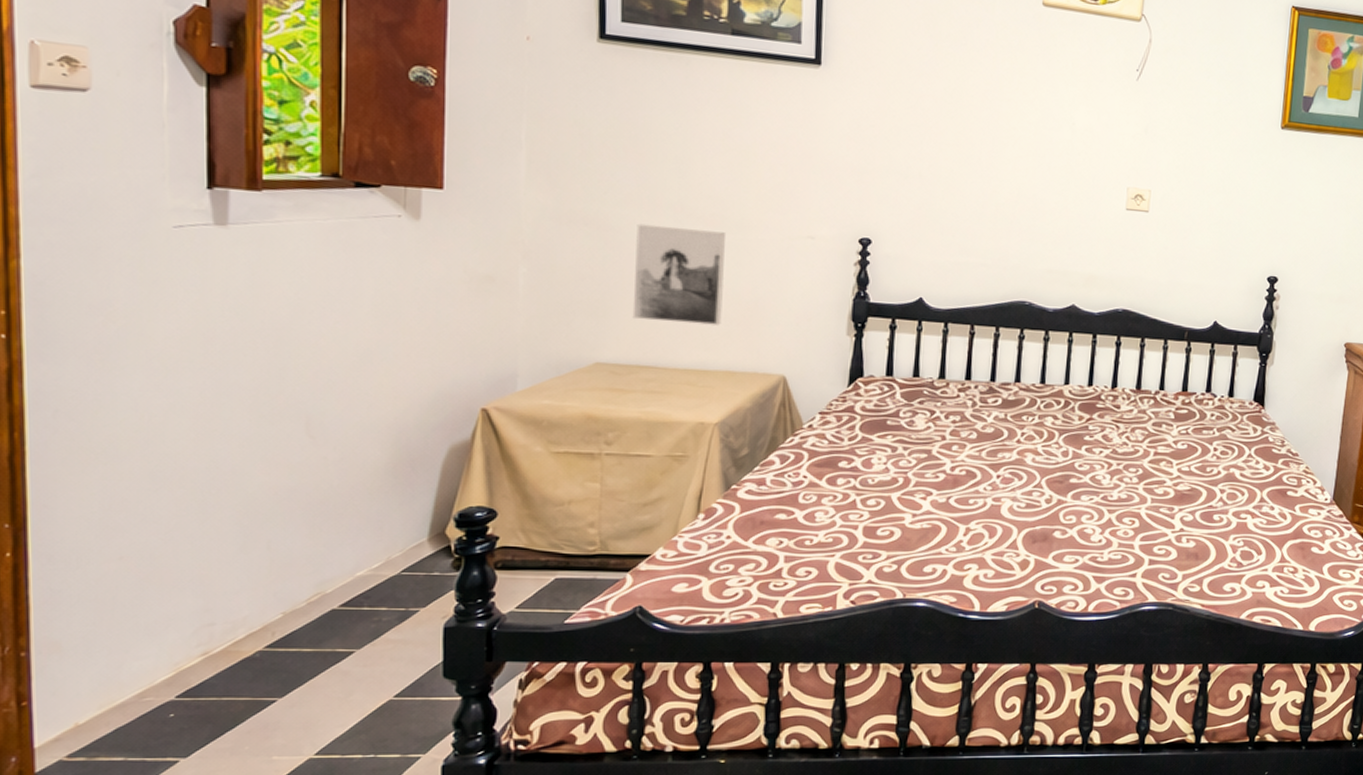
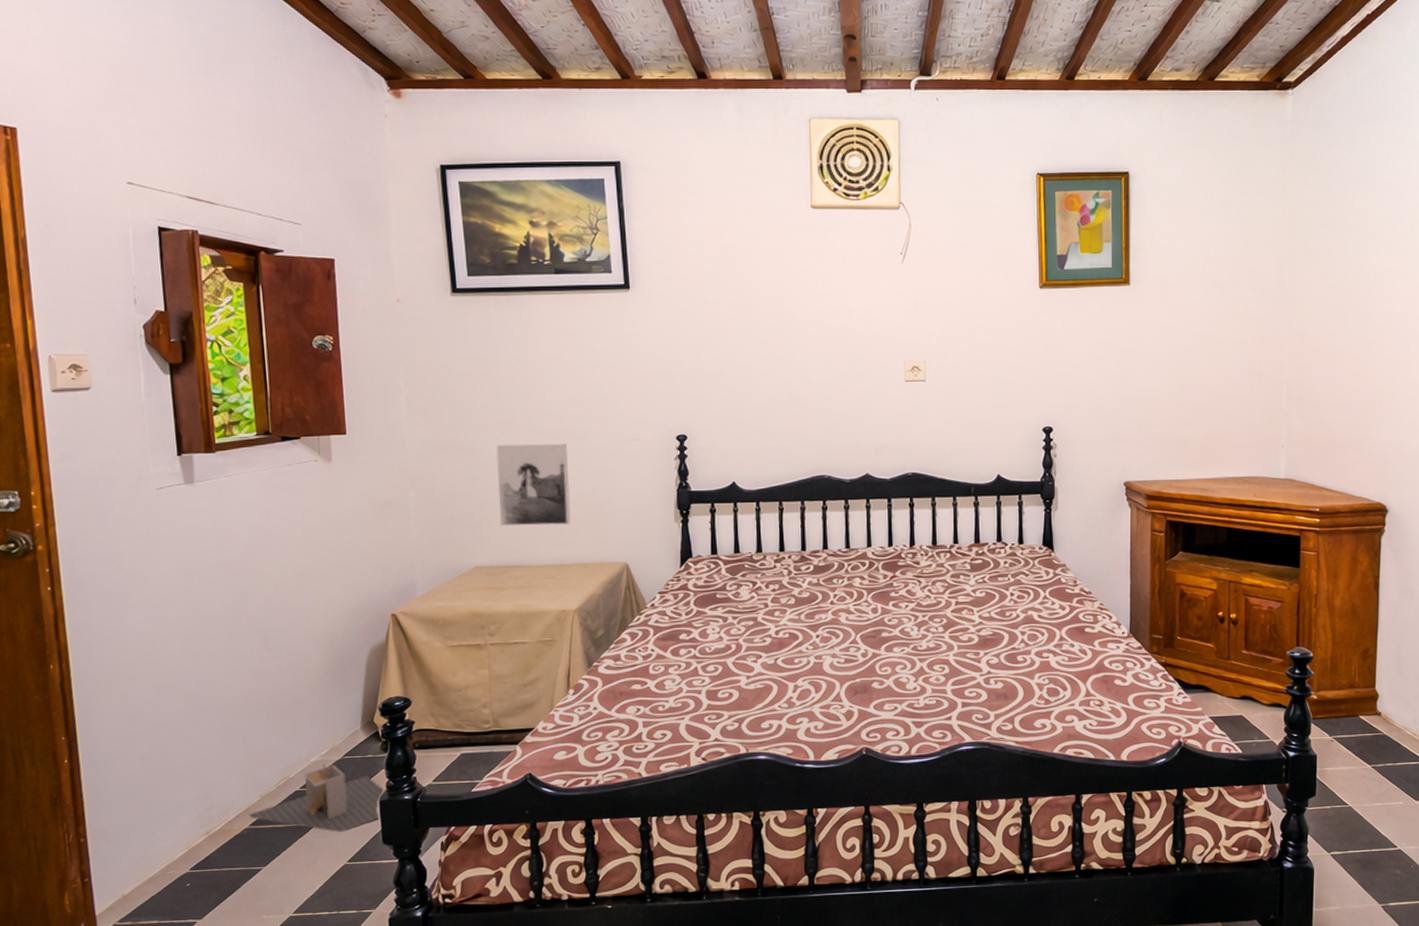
storage bin: none [264,579,453,663] -> present [248,764,385,833]

